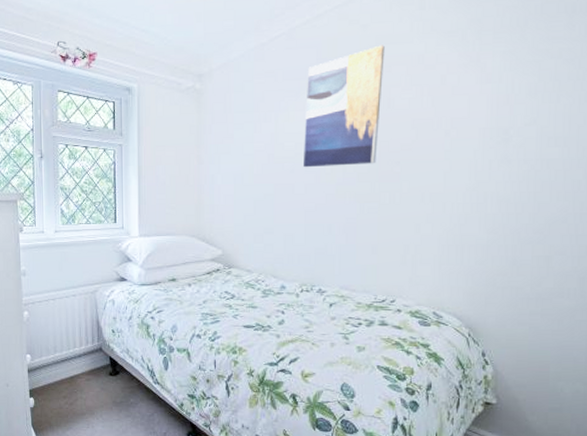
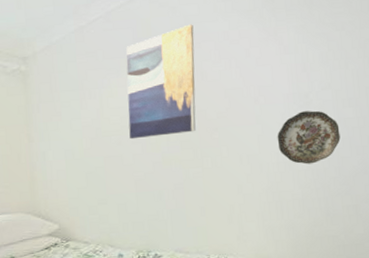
decorative plate: none [466,148,540,208] -> present [277,110,341,165]

